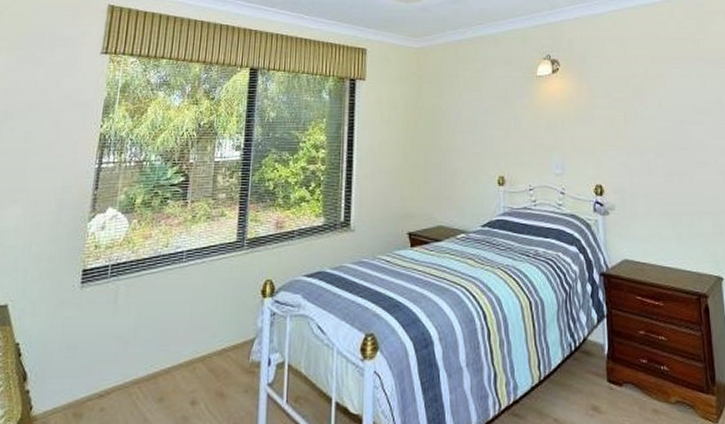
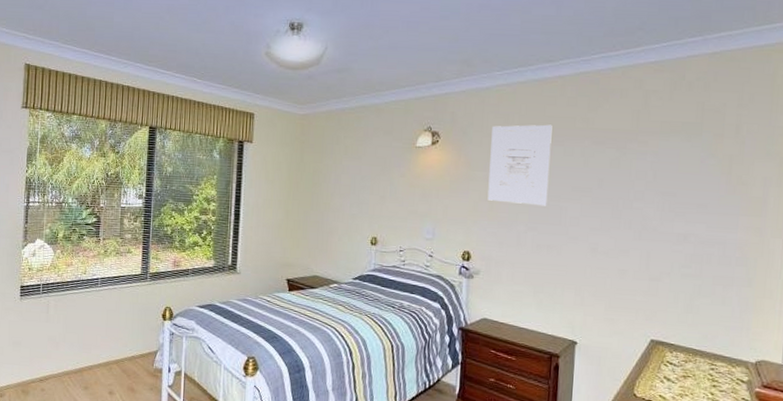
wall art: none [609,47,672,131] -> present [487,124,553,206]

